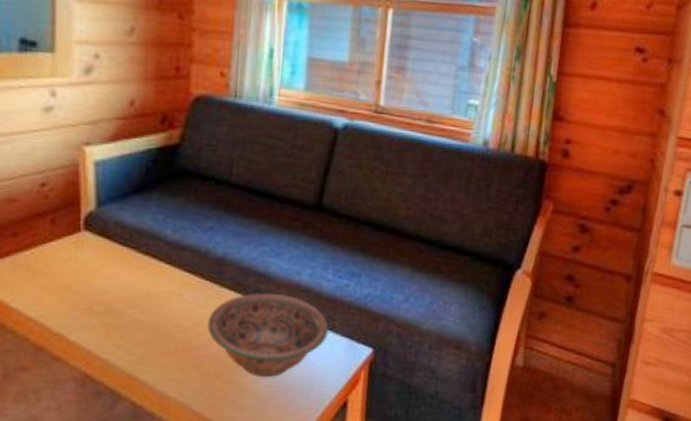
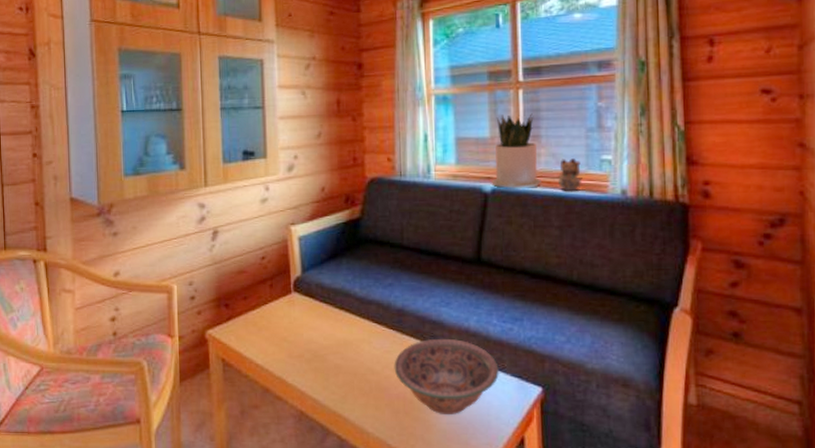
planter: none [344,36,402,129] -> present [491,113,541,190]
decorative figurine: none [417,98,446,138] -> present [557,158,581,192]

